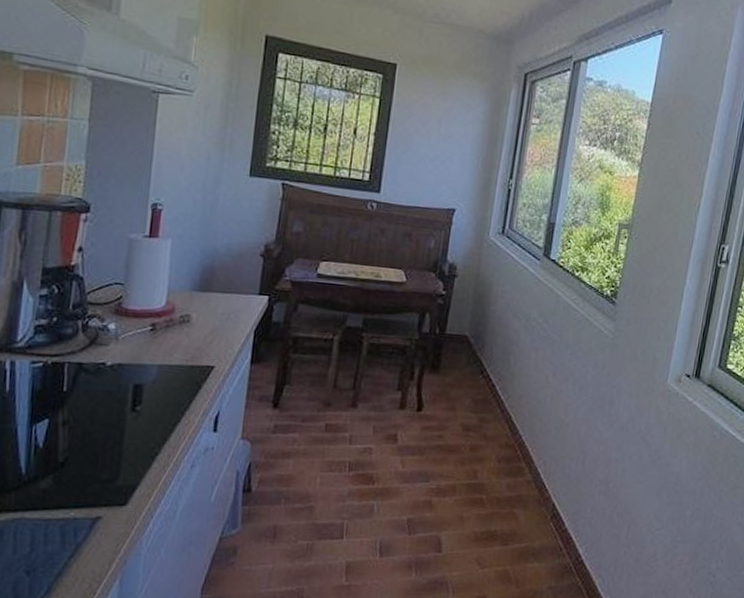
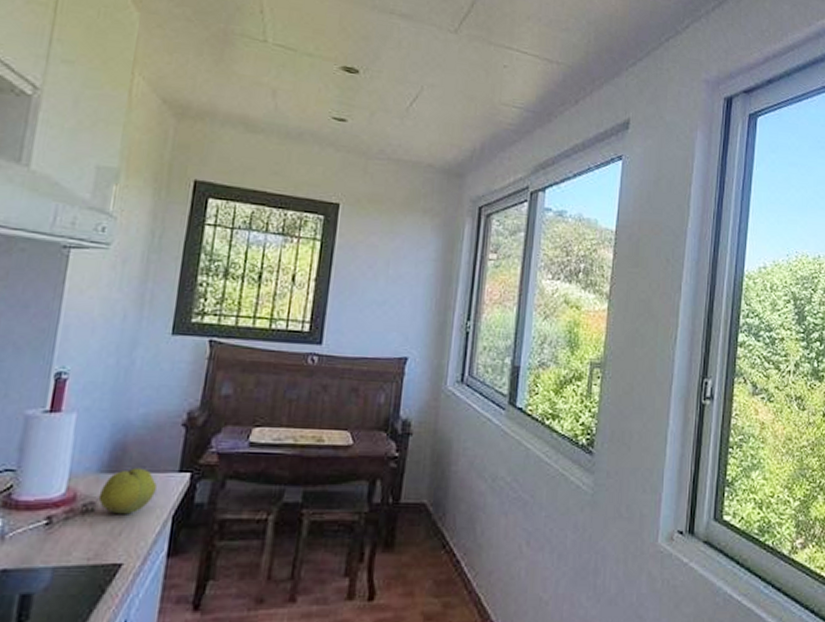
fruit: none [193,288,241,327] -> present [98,467,157,515]

